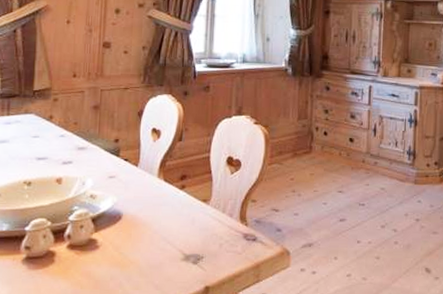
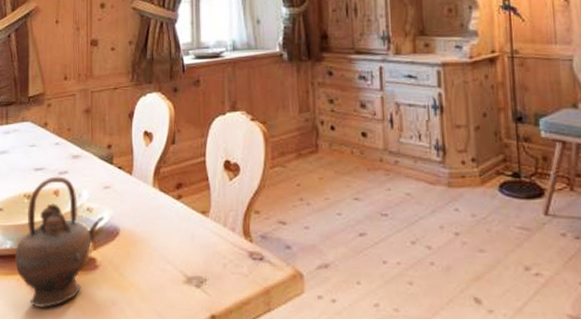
teapot: none [11,165,108,285] -> present [15,176,105,309]

